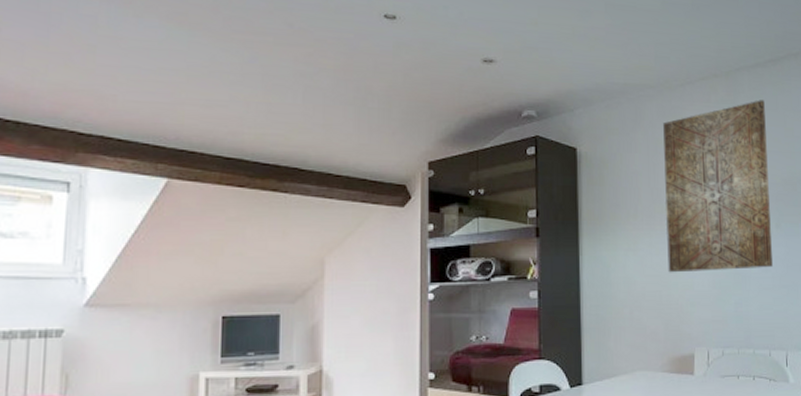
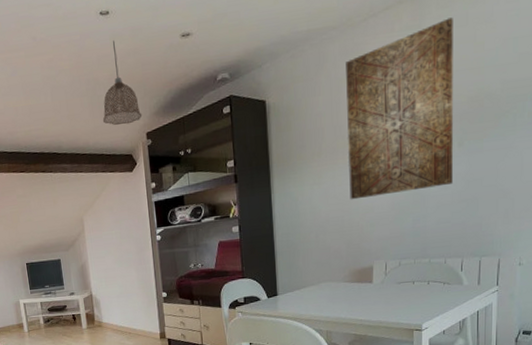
pendant lamp: none [371,49,425,148] -> present [102,40,143,125]

